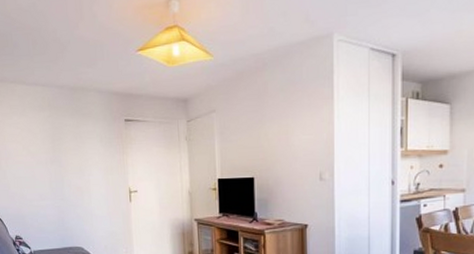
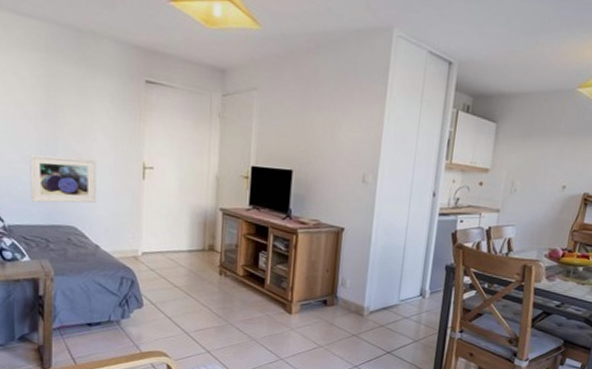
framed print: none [45,190,96,230] -> present [30,155,96,203]

